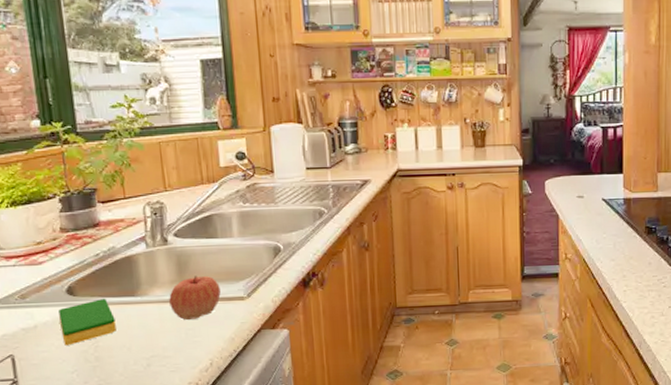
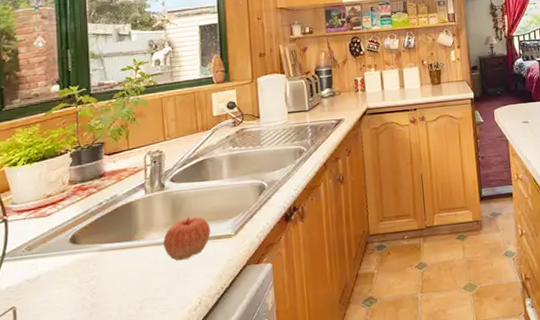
dish sponge: present [59,298,116,346] -> none [61,244,113,294]

